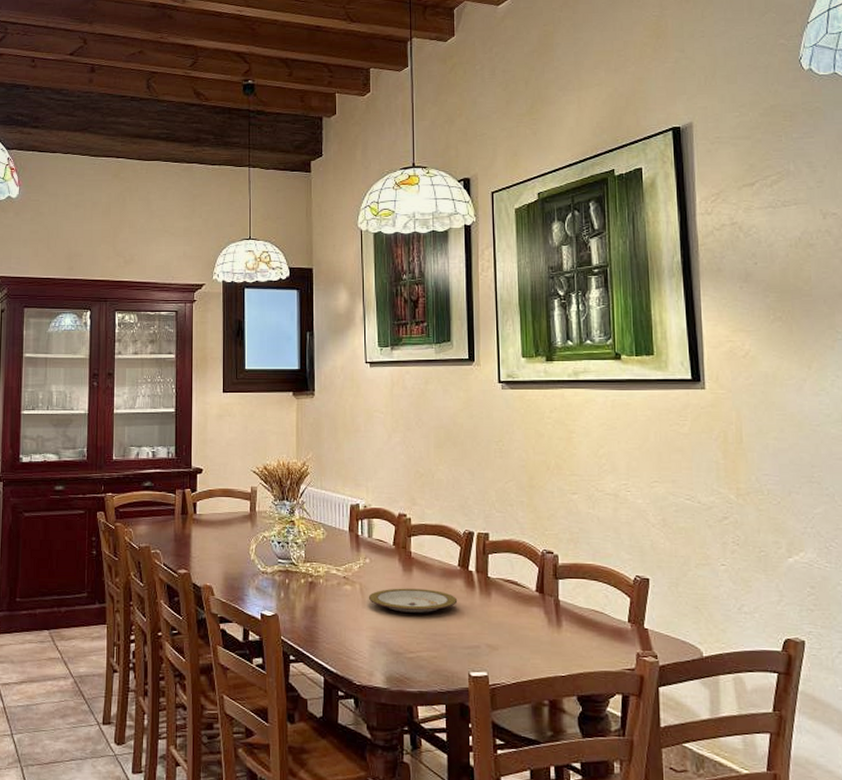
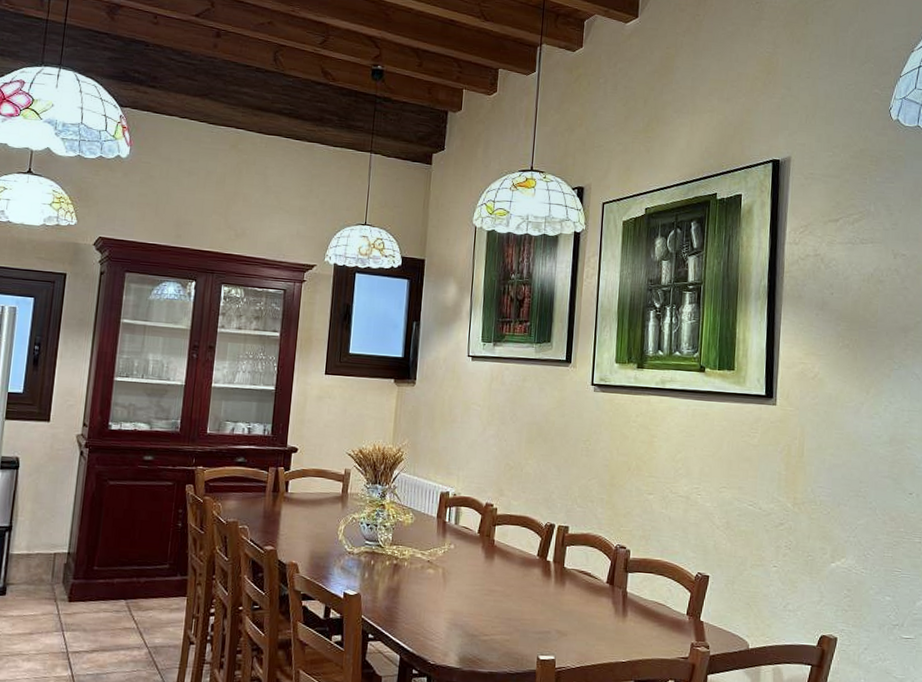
plate: present [368,588,458,613] -> none [449,574,534,599]

